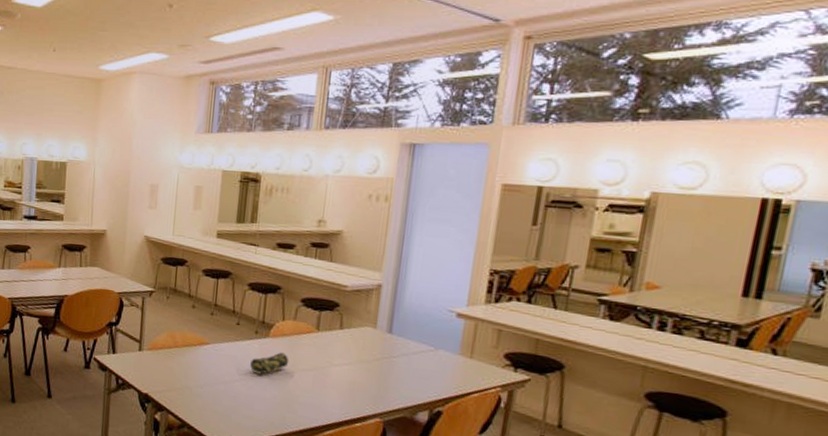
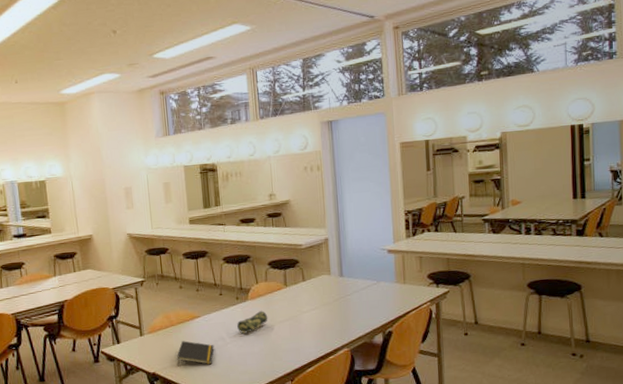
notepad: none [174,366,220,400] -> present [176,341,214,367]

